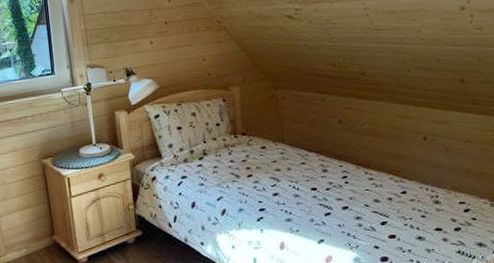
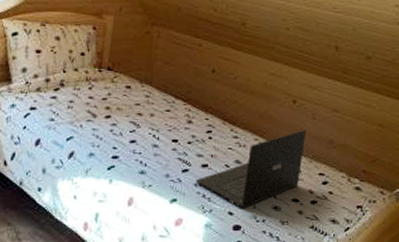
laptop: none [339,164,442,242] -> present [196,130,306,208]

